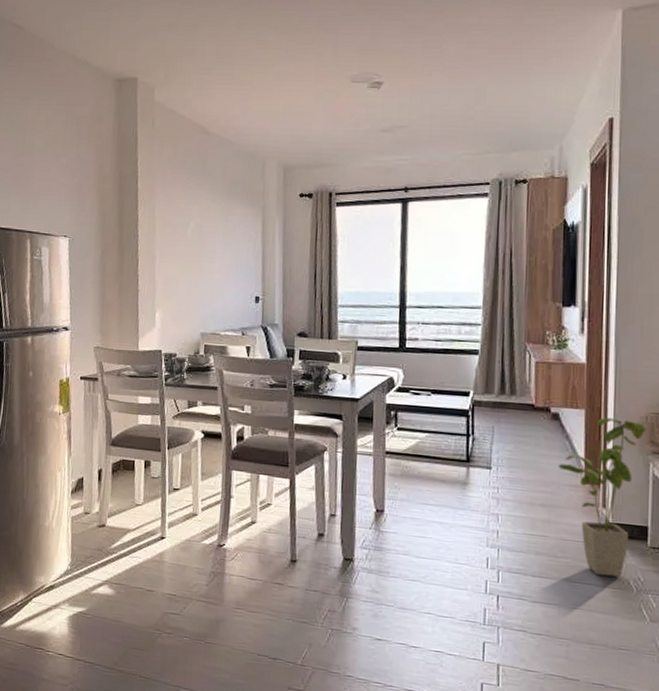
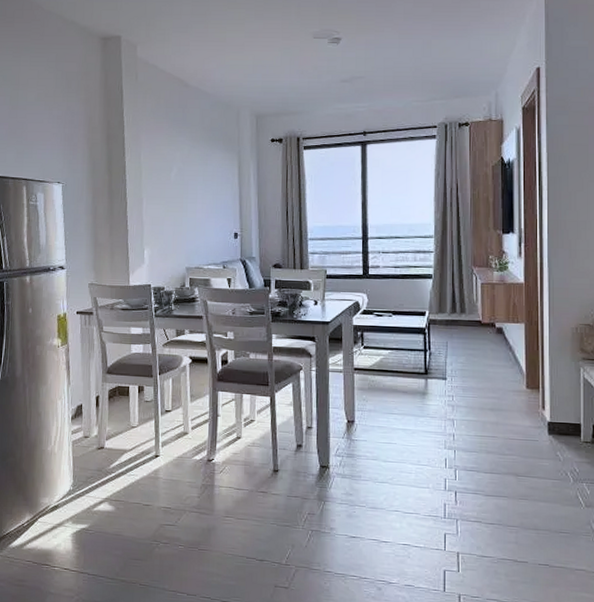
house plant: present [557,417,647,577] -> none [503,330,577,470]

